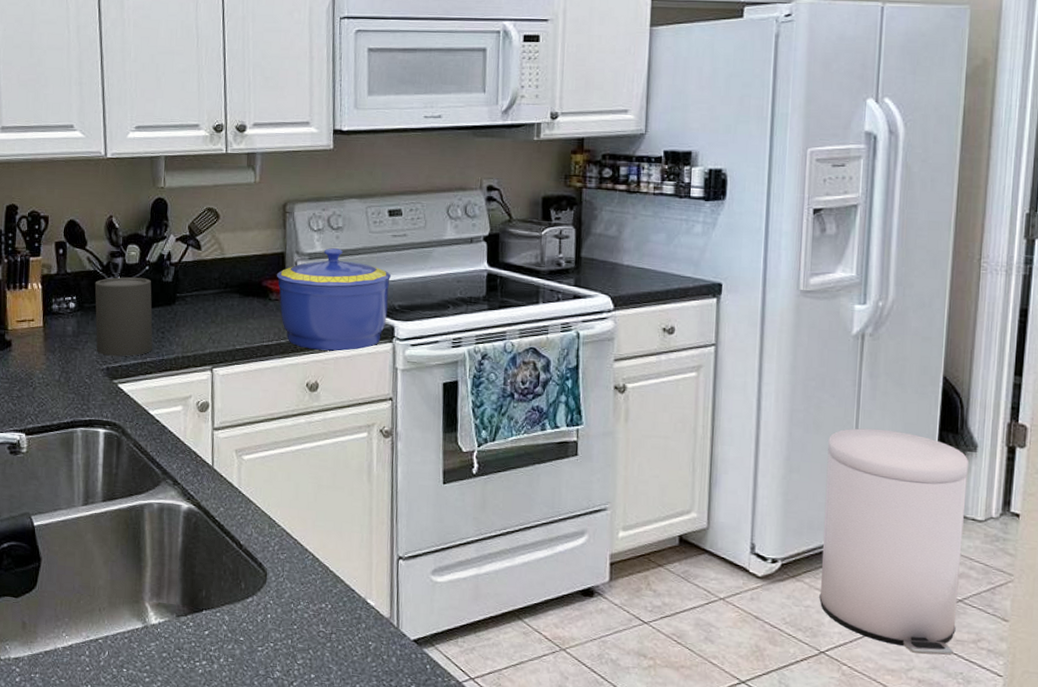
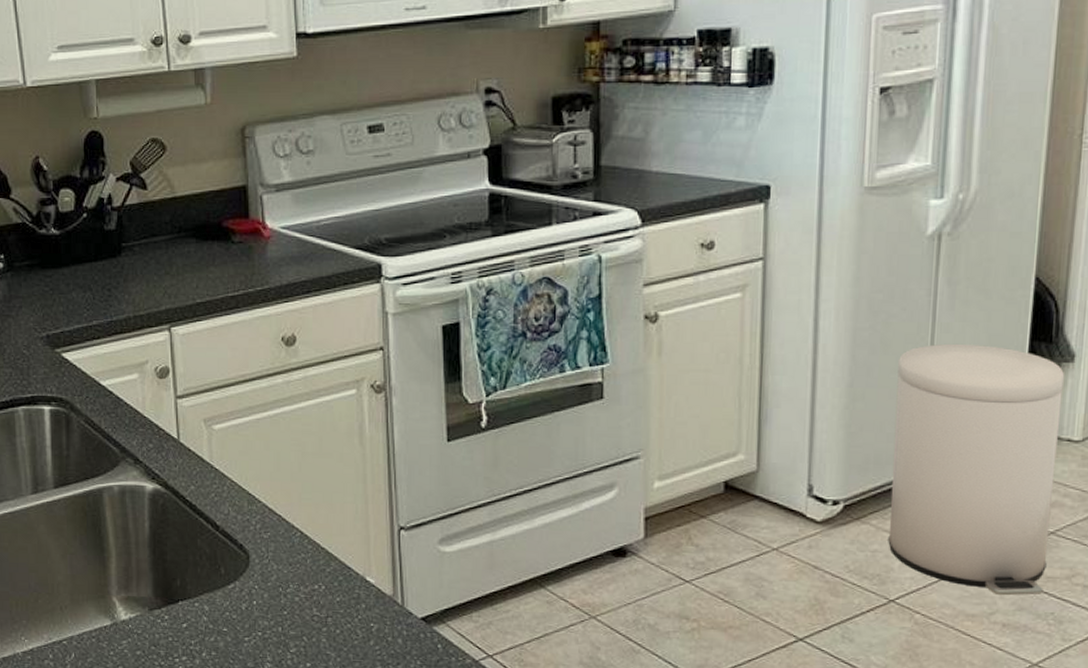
pen holder: present [94,277,153,357] -> none [24,228,98,322]
cooking pot: present [276,248,392,351] -> none [238,176,375,297]

